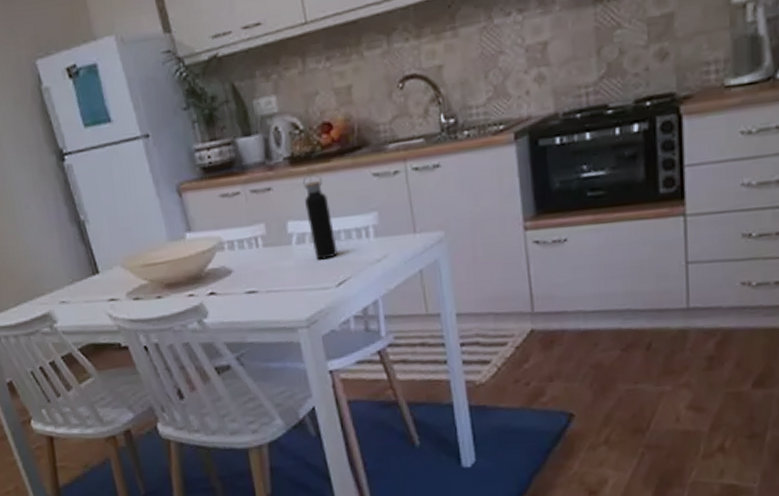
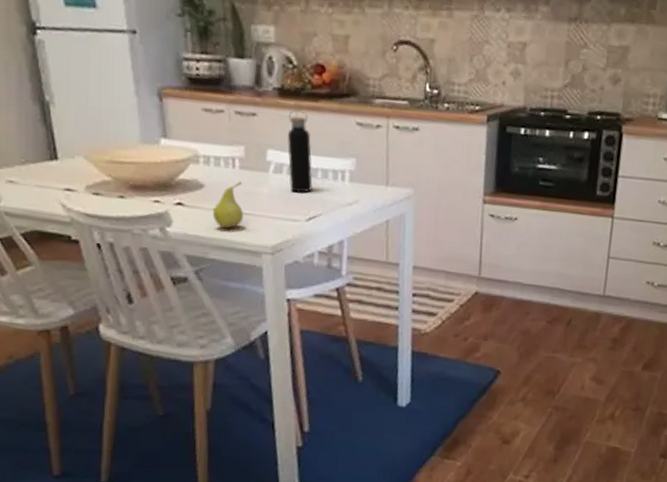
fruit: none [243,259,275,310] -> present [212,181,244,229]

